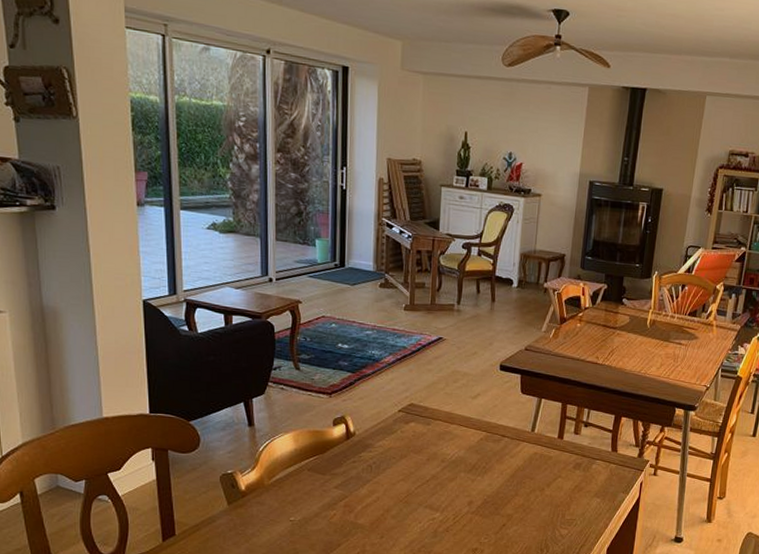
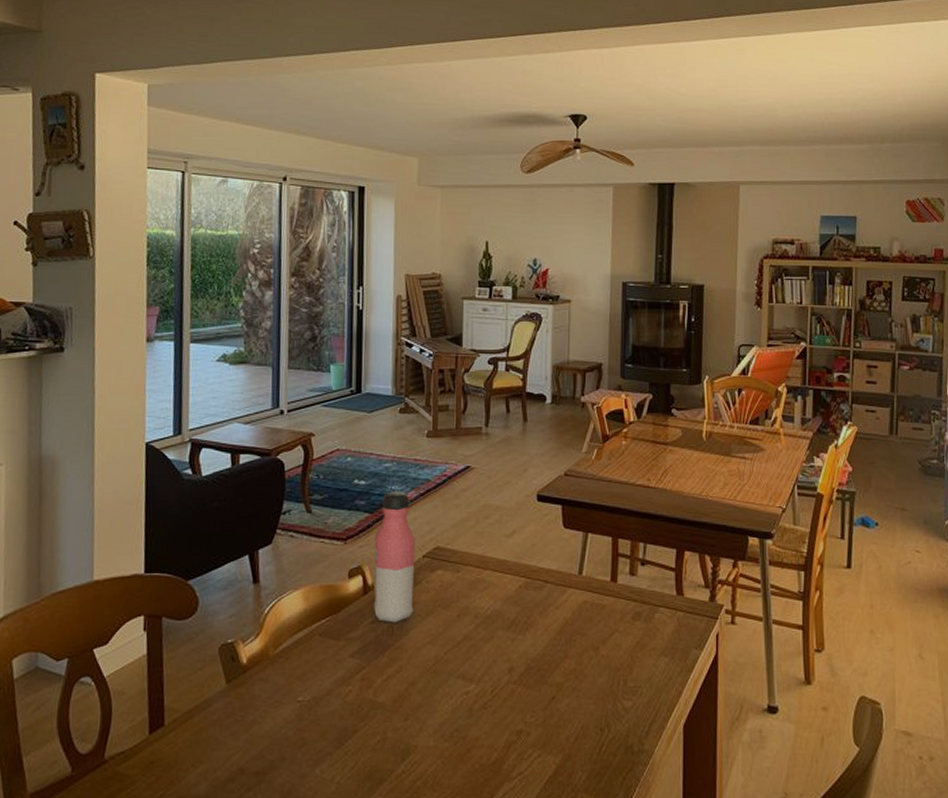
water bottle: none [354,355,393,463] -> present [373,491,416,623]

